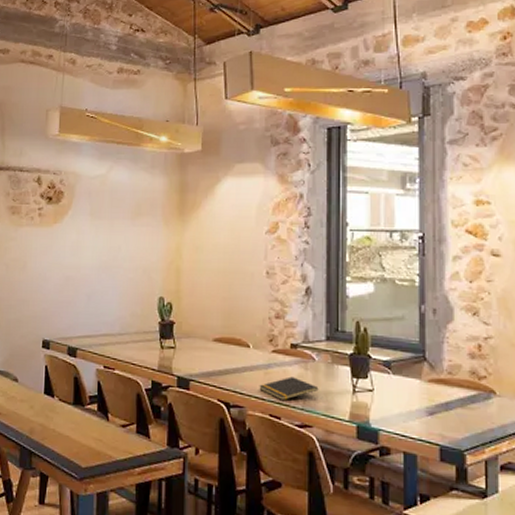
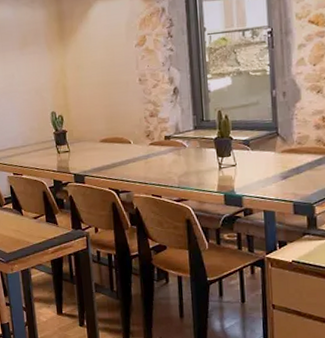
notepad: present [259,376,319,400] -> none [141,162,191,182]

